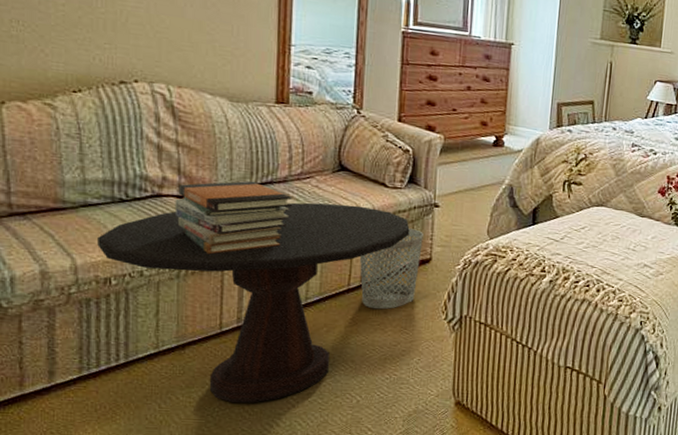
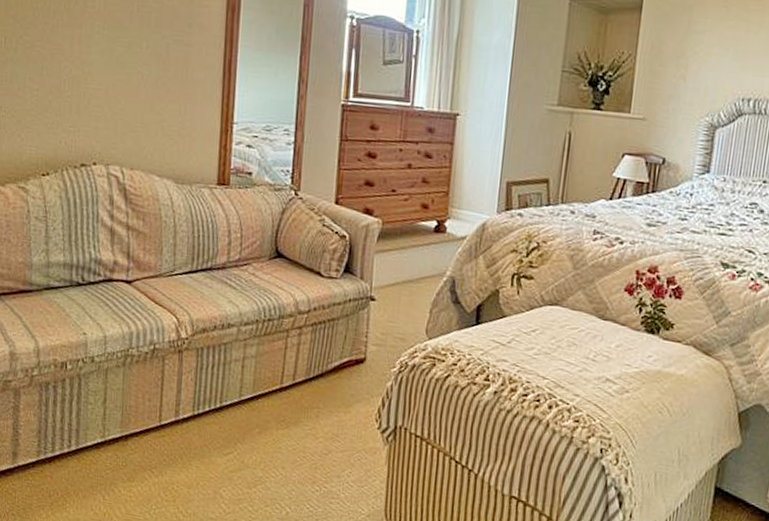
side table: present [97,202,410,403] -> none [57,291,345,504]
book stack: present [175,181,292,255] -> none [123,266,230,343]
wastebasket: present [359,228,423,310] -> none [292,323,358,413]

